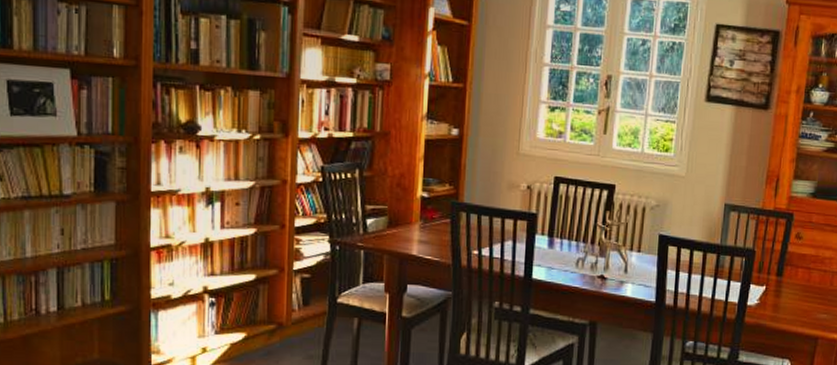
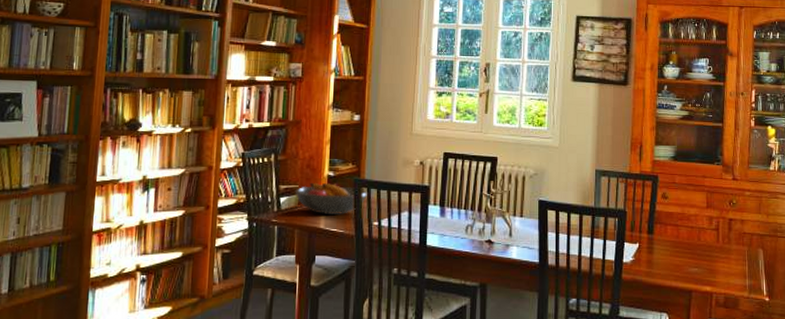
fruit bowl: none [383,203,466,241] -> present [295,182,367,214]

